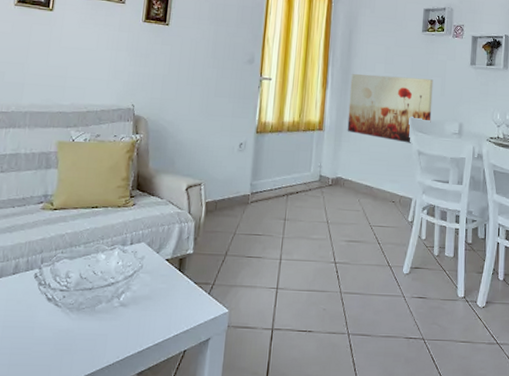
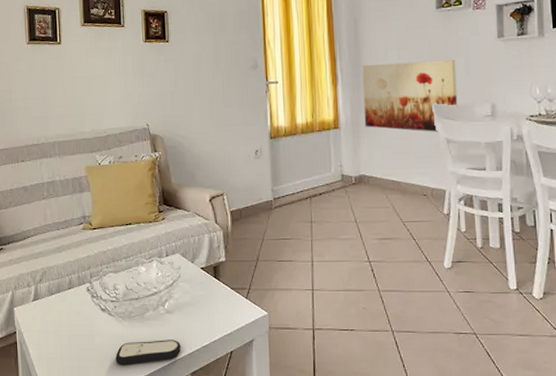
remote control: none [53,335,131,364] -> present [115,340,181,366]

